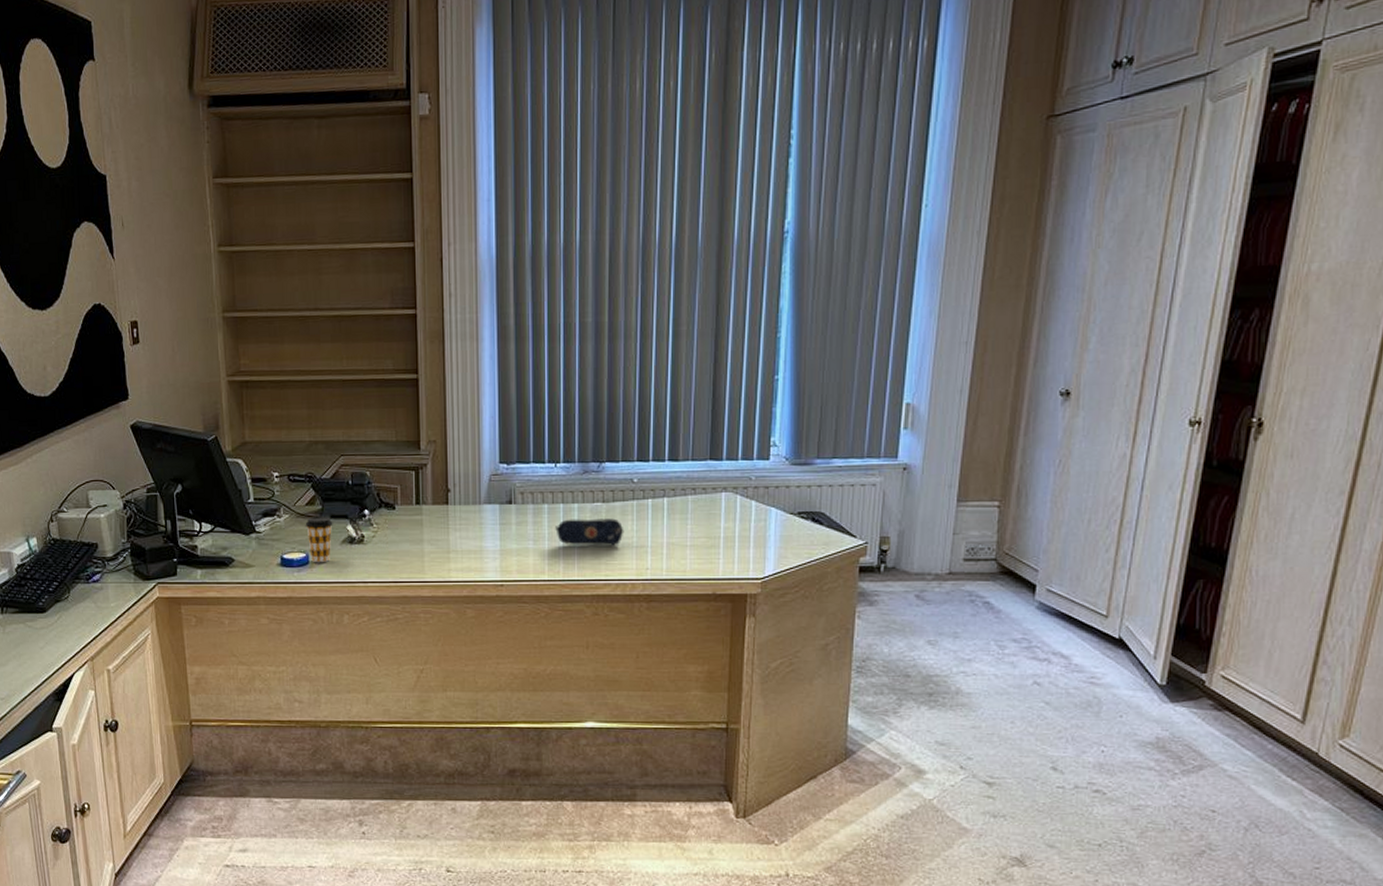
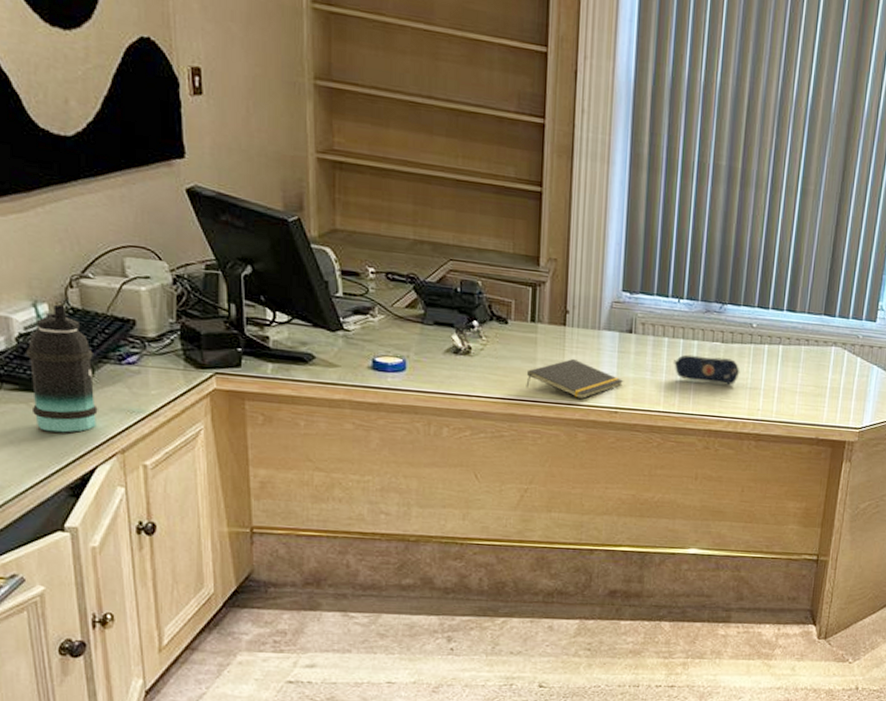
bottle: none [23,537,73,646] -> present [26,304,98,433]
coffee cup: present [305,517,333,563] -> none [403,321,436,371]
notepad: none [415,535,508,576] -> present [526,358,624,400]

